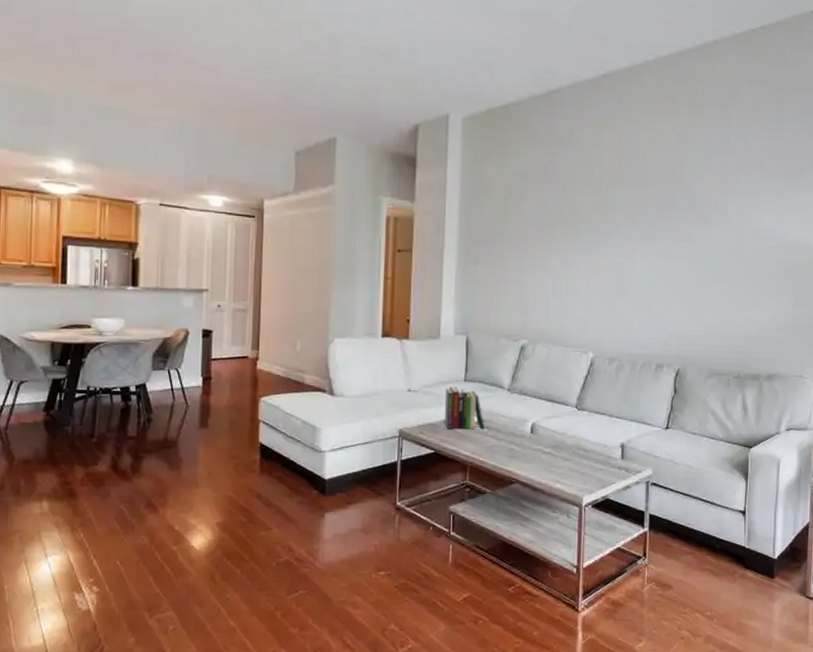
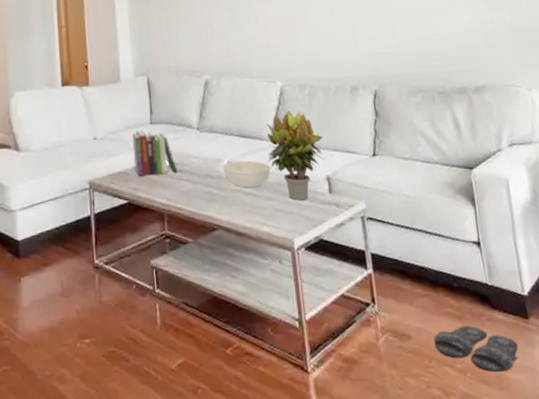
bowl: none [527,423,572,449] -> present [222,160,272,189]
potted plant: none [569,380,623,464] -> present [265,110,325,201]
slippers: none [691,581,761,620] -> present [434,325,519,372]

